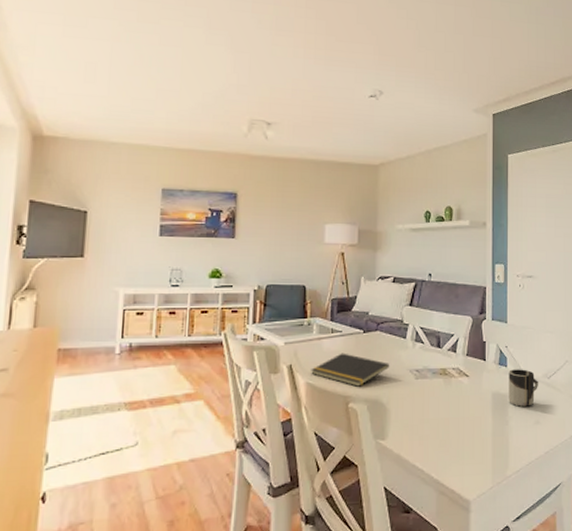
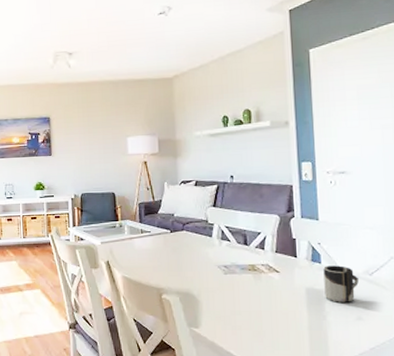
notepad: present [311,353,390,387] -> none [126,250,199,280]

